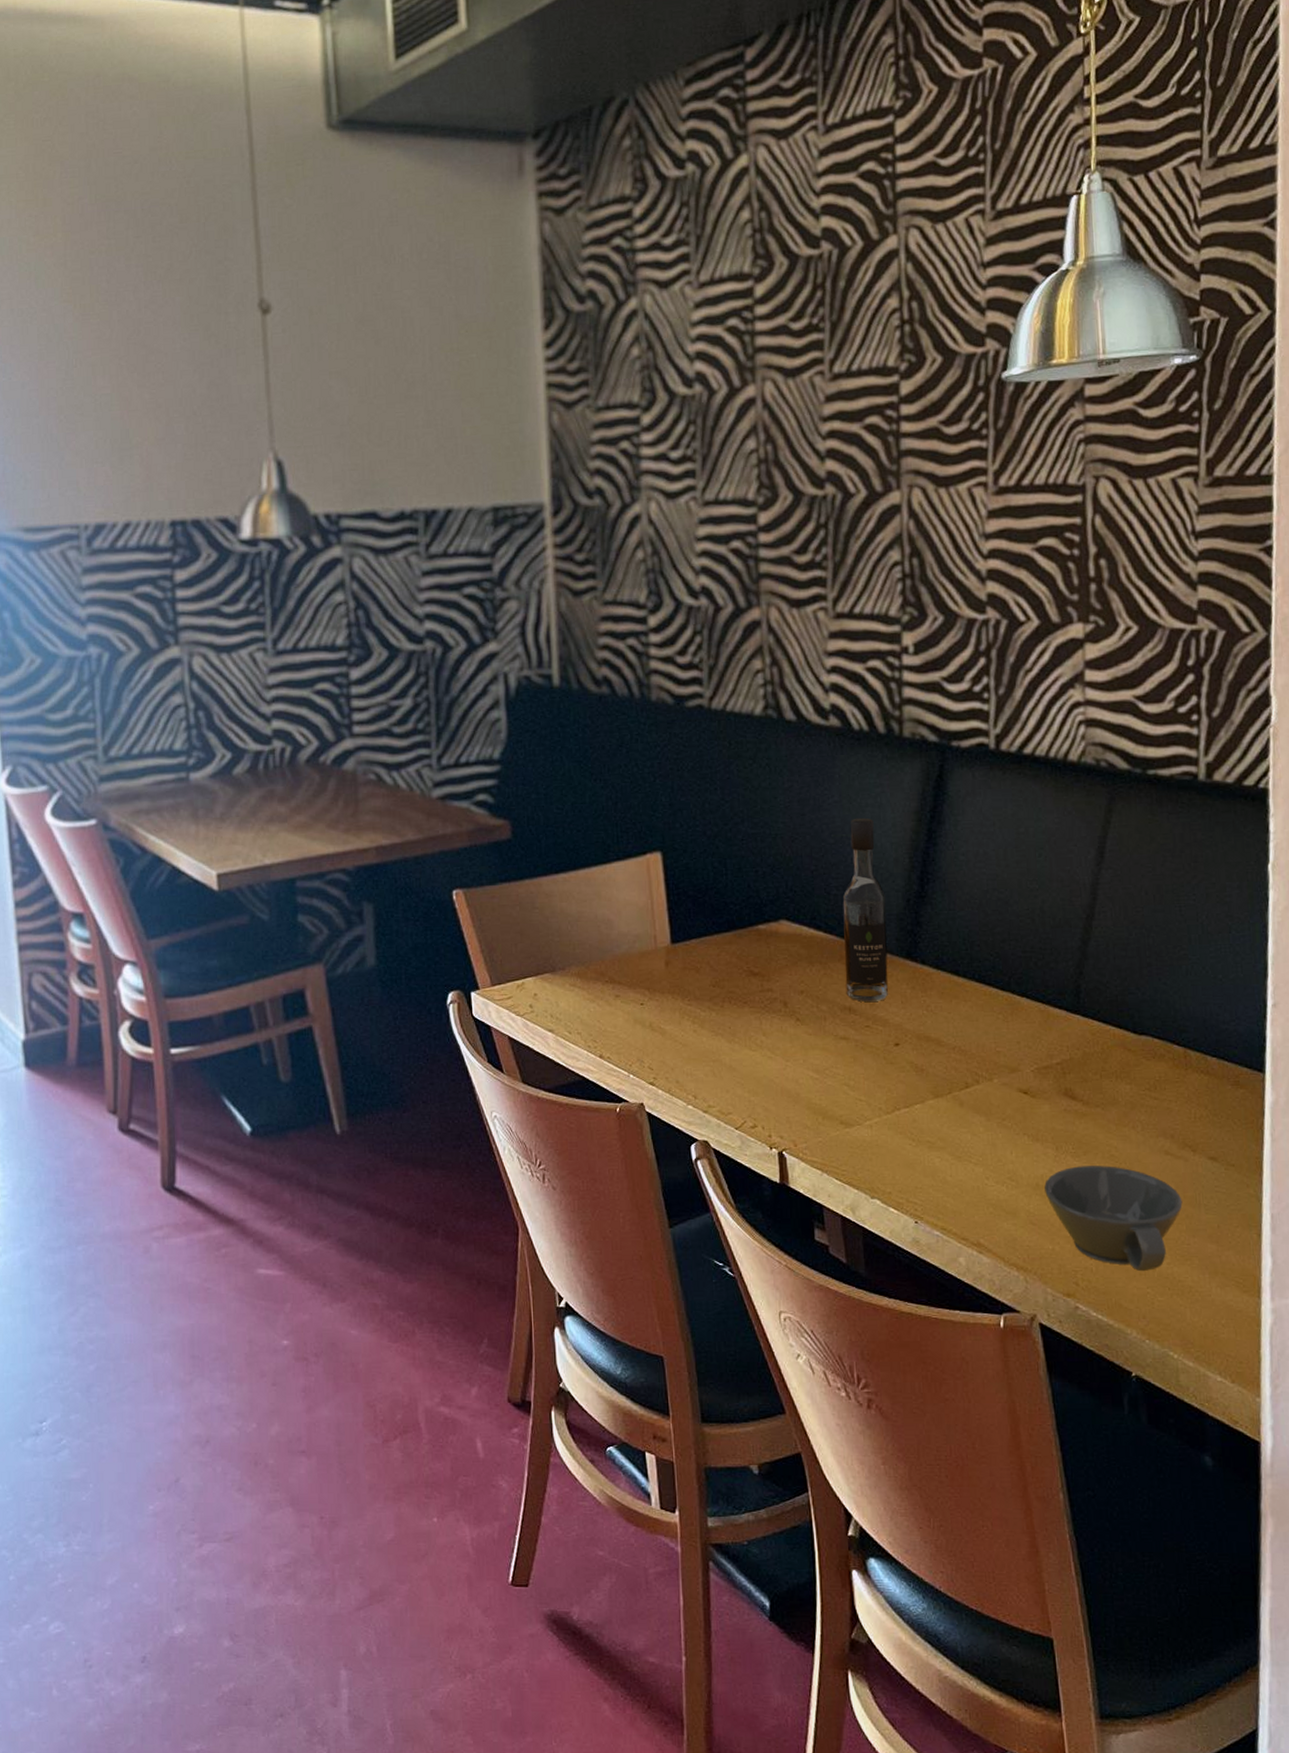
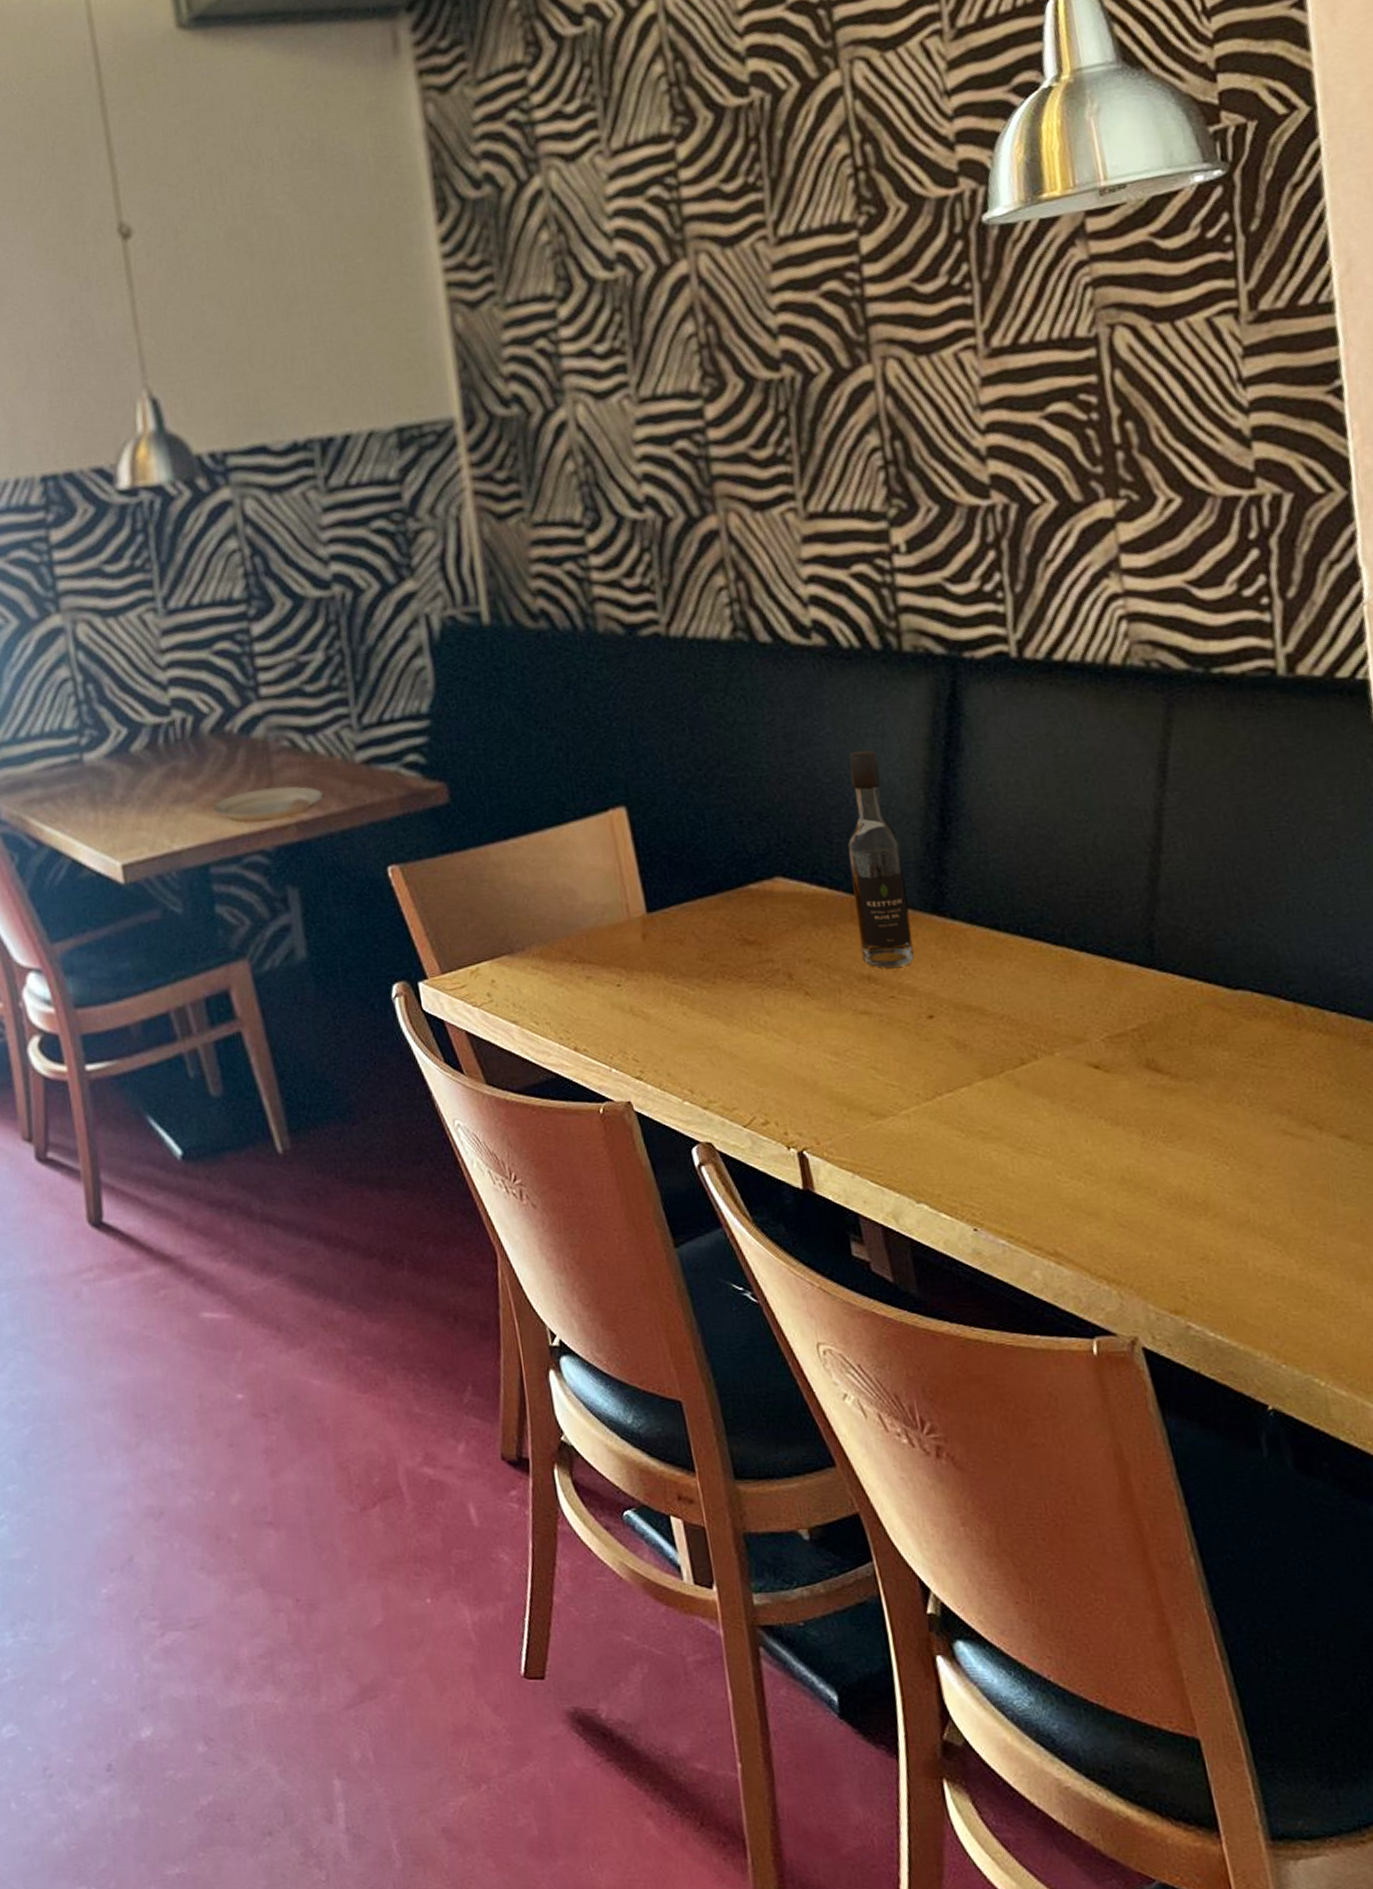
plate: none [303,814,402,843] -> present [213,786,324,822]
cup: present [1044,1166,1183,1272] -> none [1132,1151,1312,1281]

